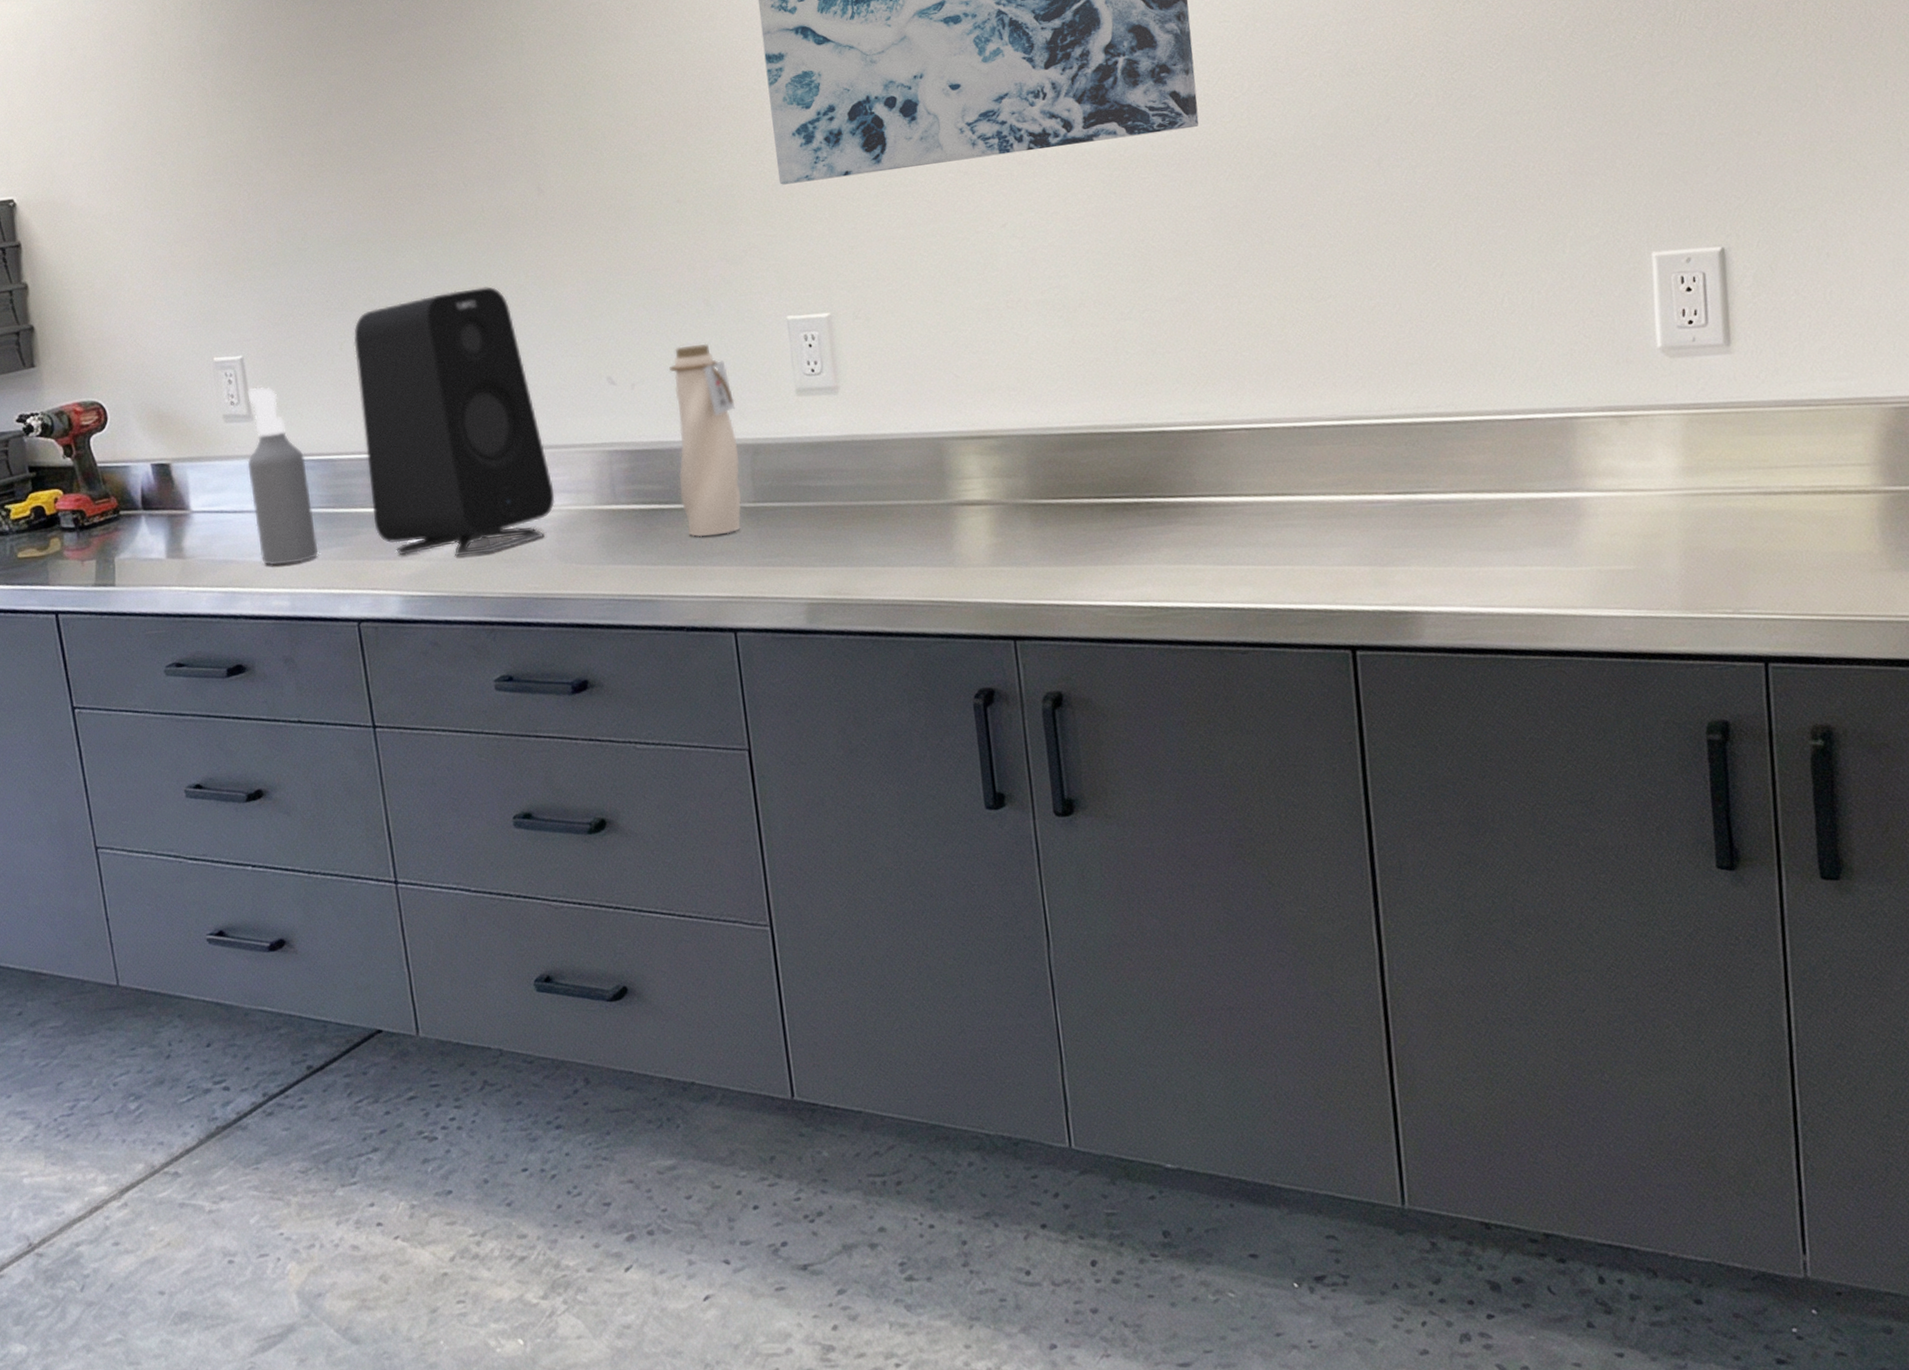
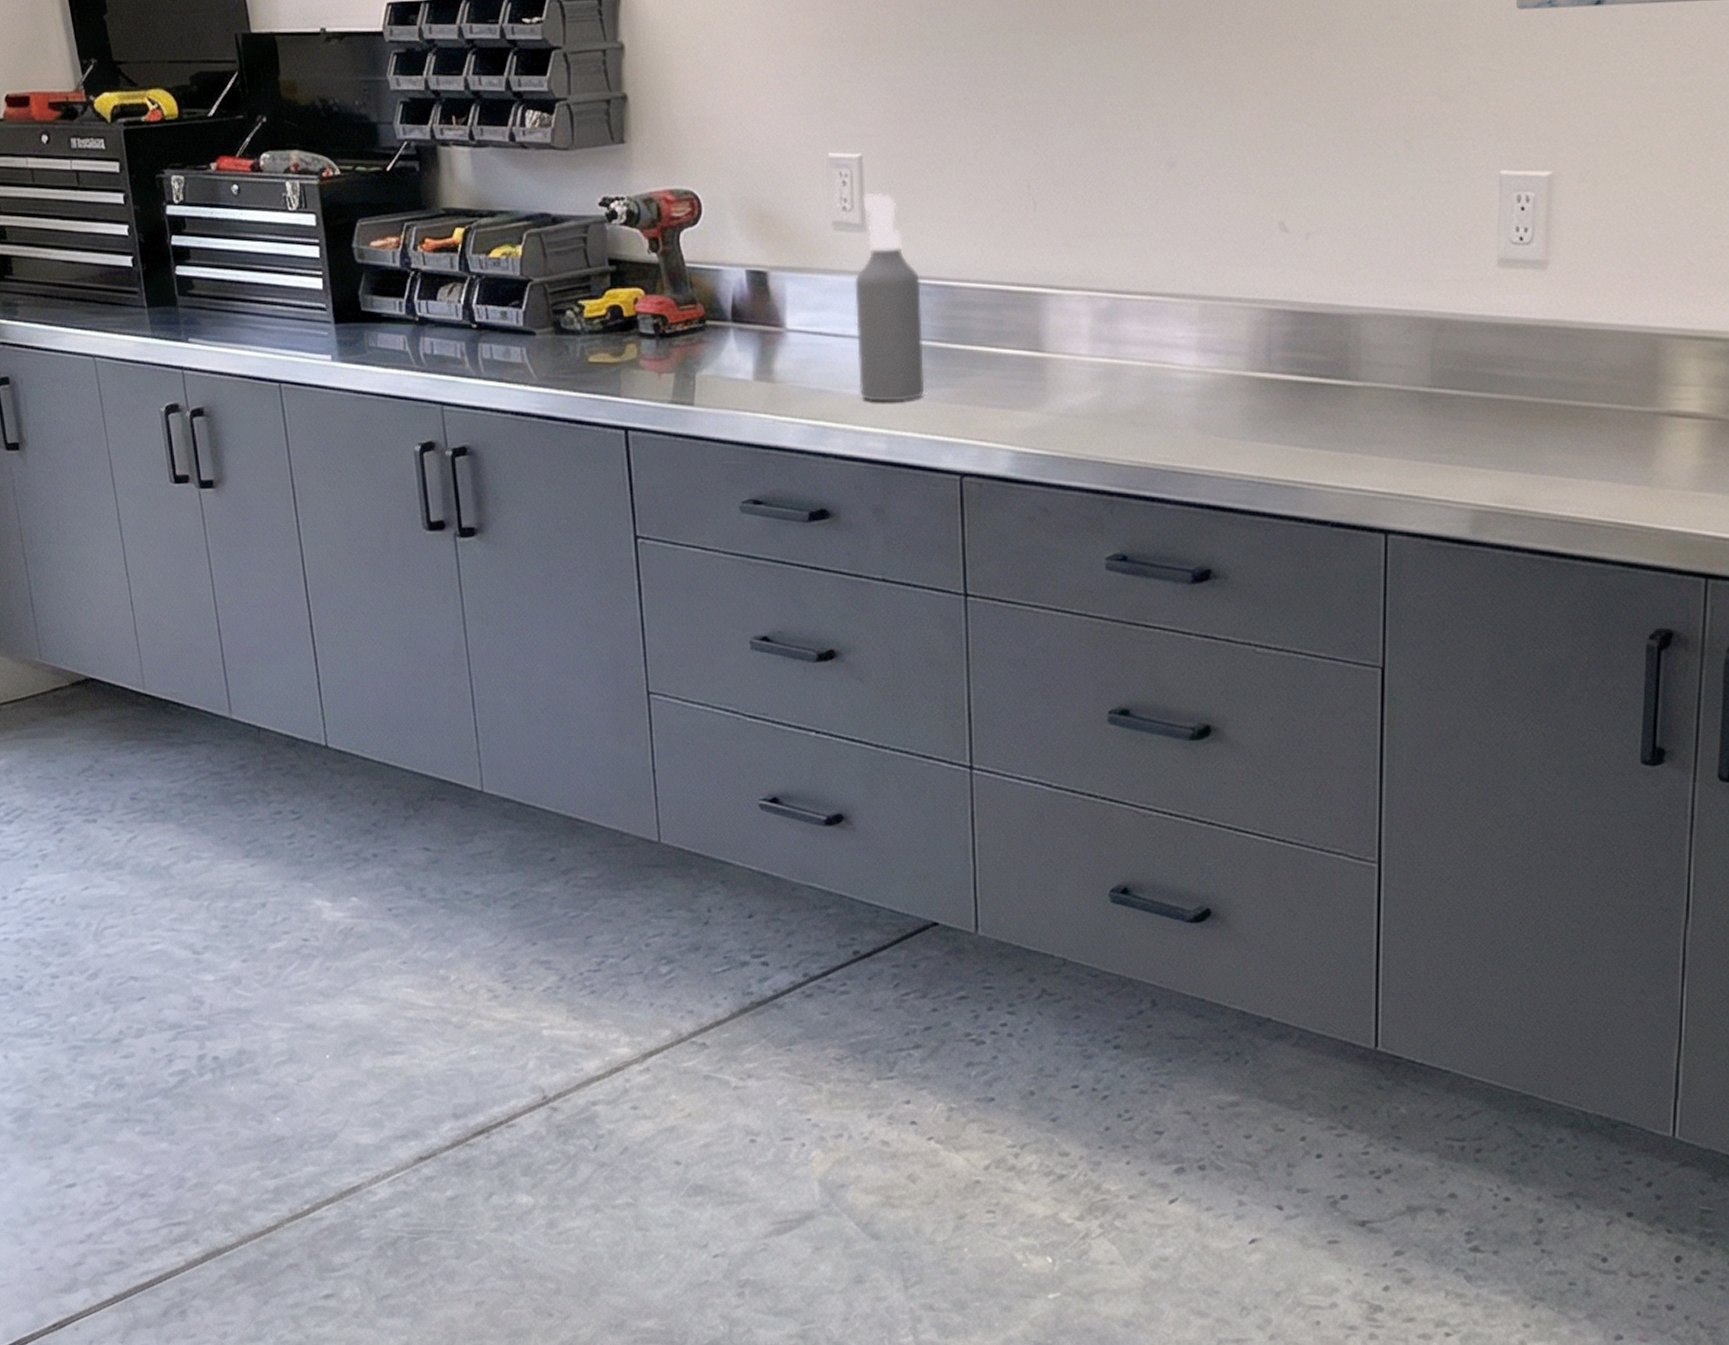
speaker: present [353,286,556,557] -> none [991,99,1201,413]
water bottle: present [668,343,742,538] -> none [1344,193,1425,421]

